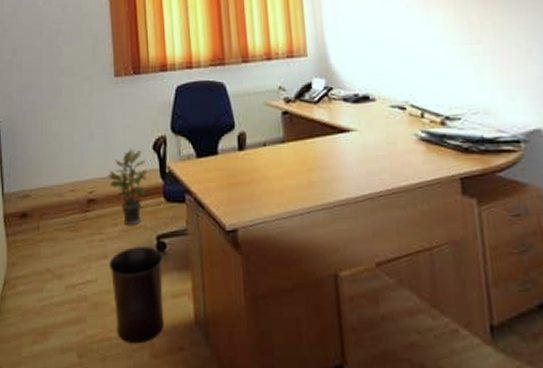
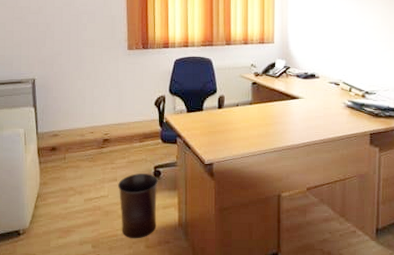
potted plant: present [109,148,148,226] -> none [120,103,150,159]

